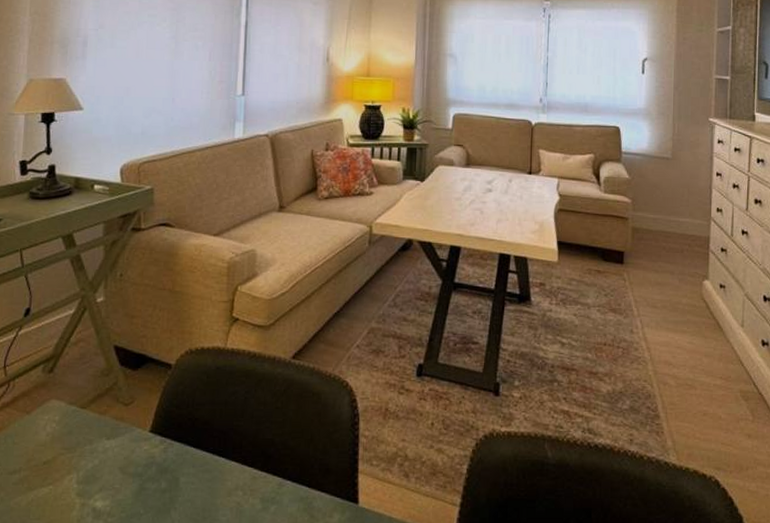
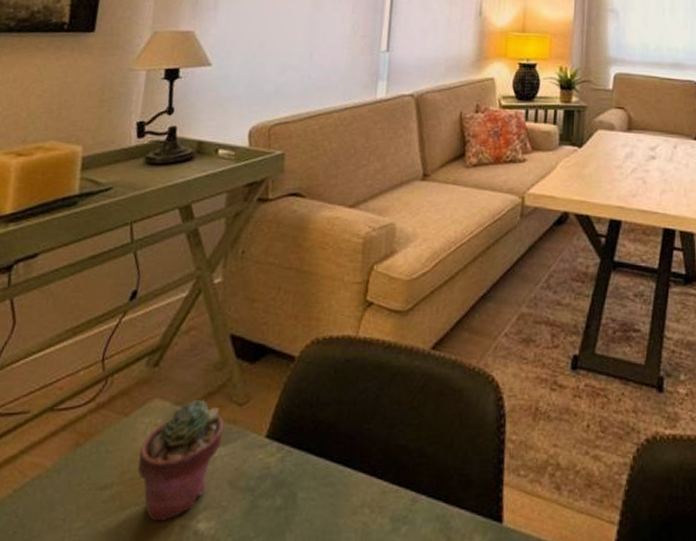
potted succulent: none [40,401,113,499] -> present [137,400,224,521]

